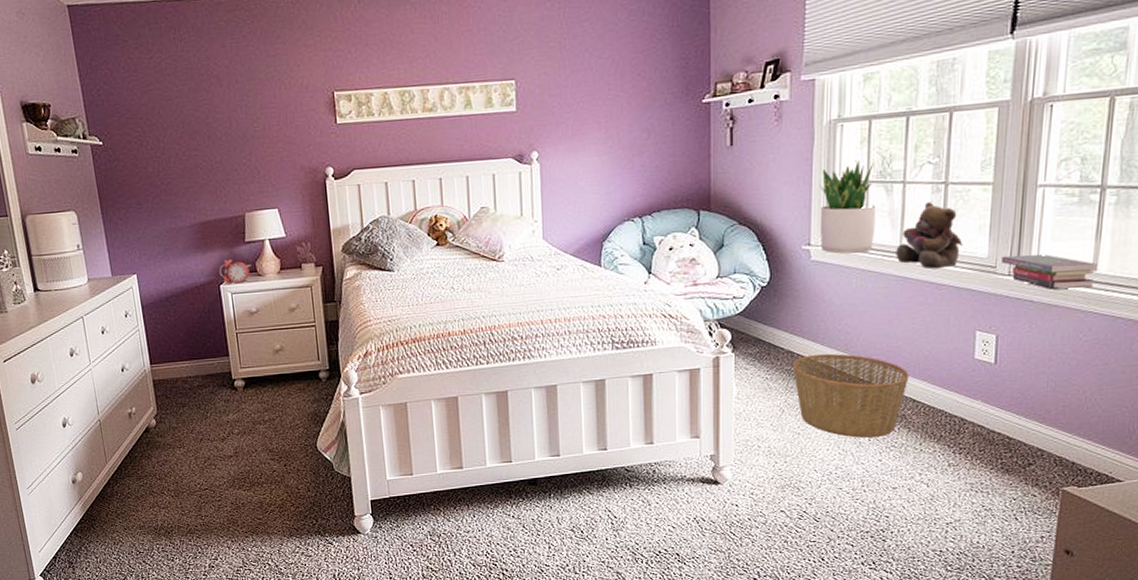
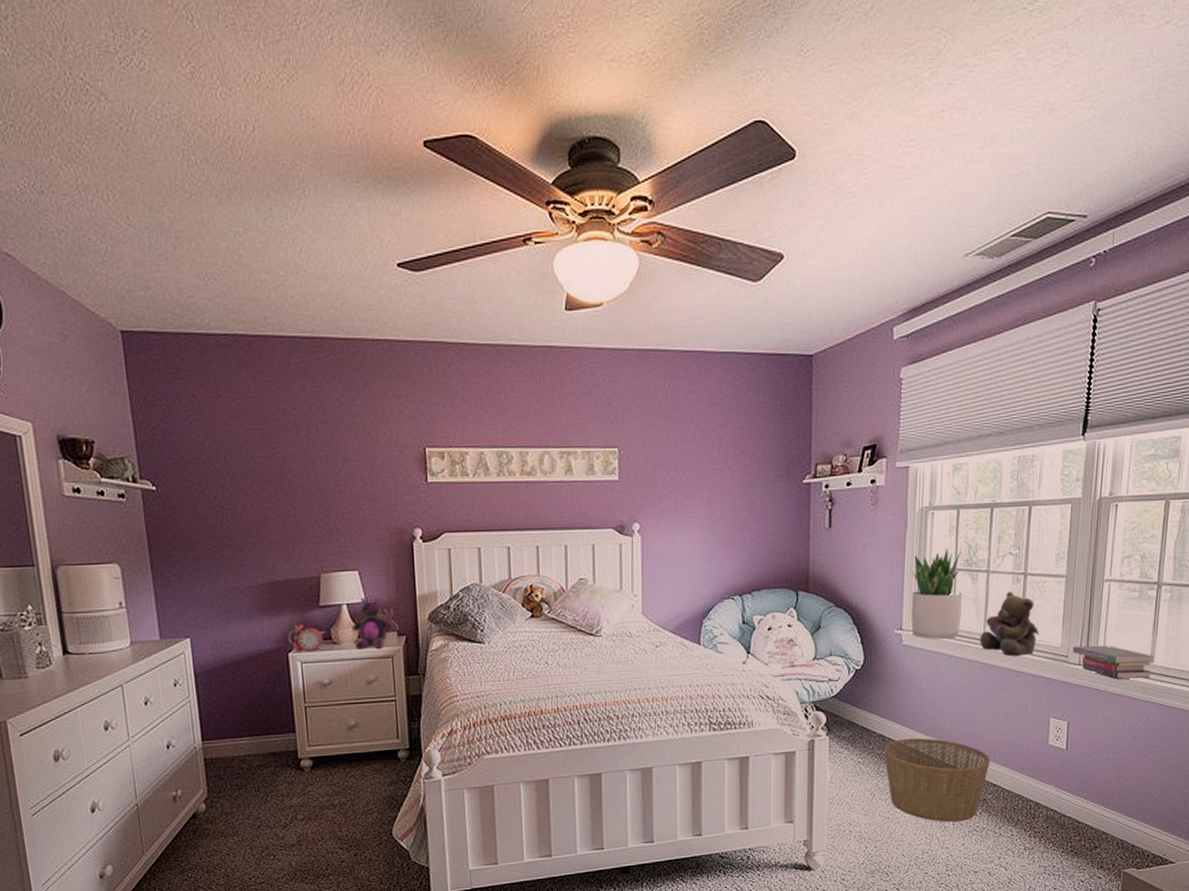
stuffed animal: none [274,231,312,280] -> present [351,596,394,649]

